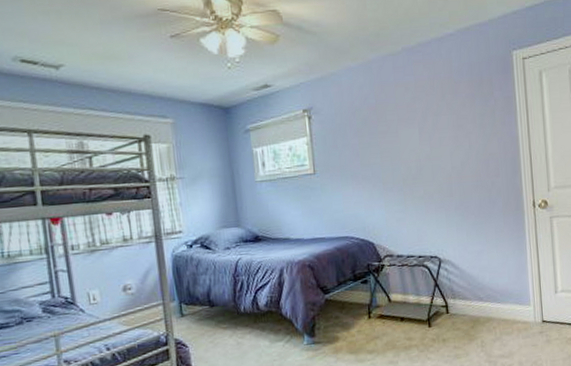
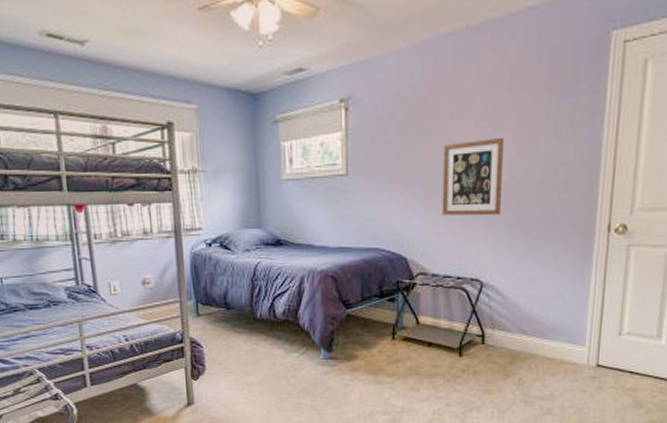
wall art: none [394,135,448,204] -> present [441,137,504,216]

